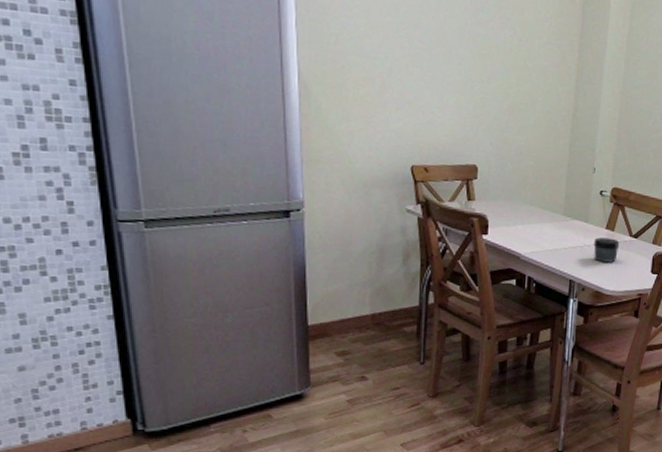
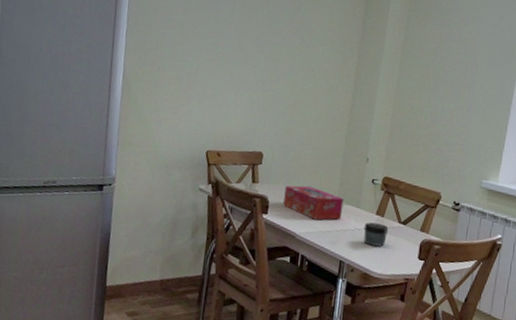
tissue box: none [504,201,571,238] -> present [283,185,344,220]

